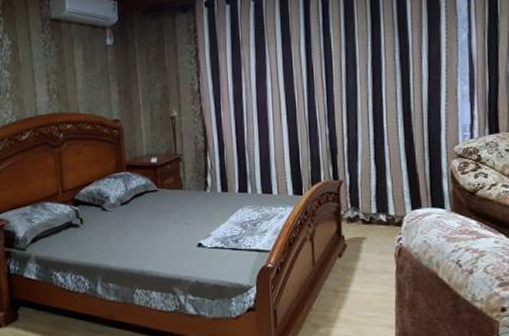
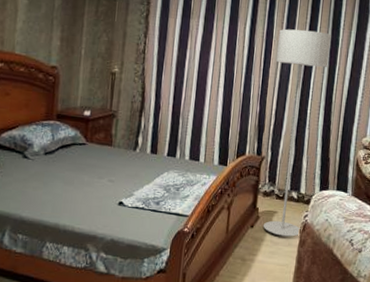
floor lamp: none [338,36,400,263] -> present [263,29,331,237]

